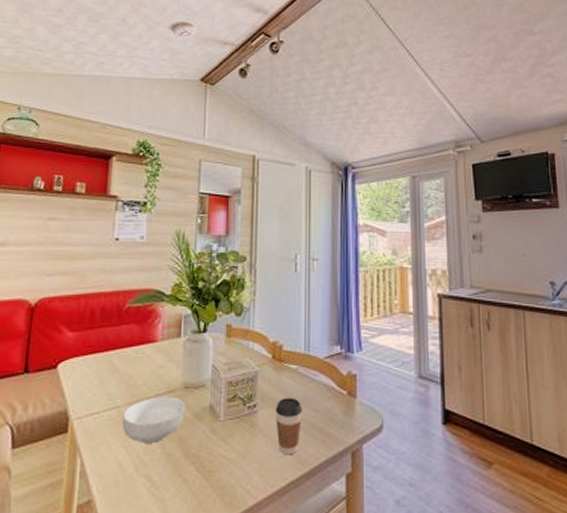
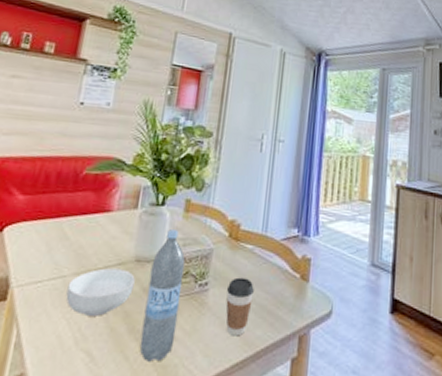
water bottle: none [196,355,232,484] -> present [139,229,185,362]

